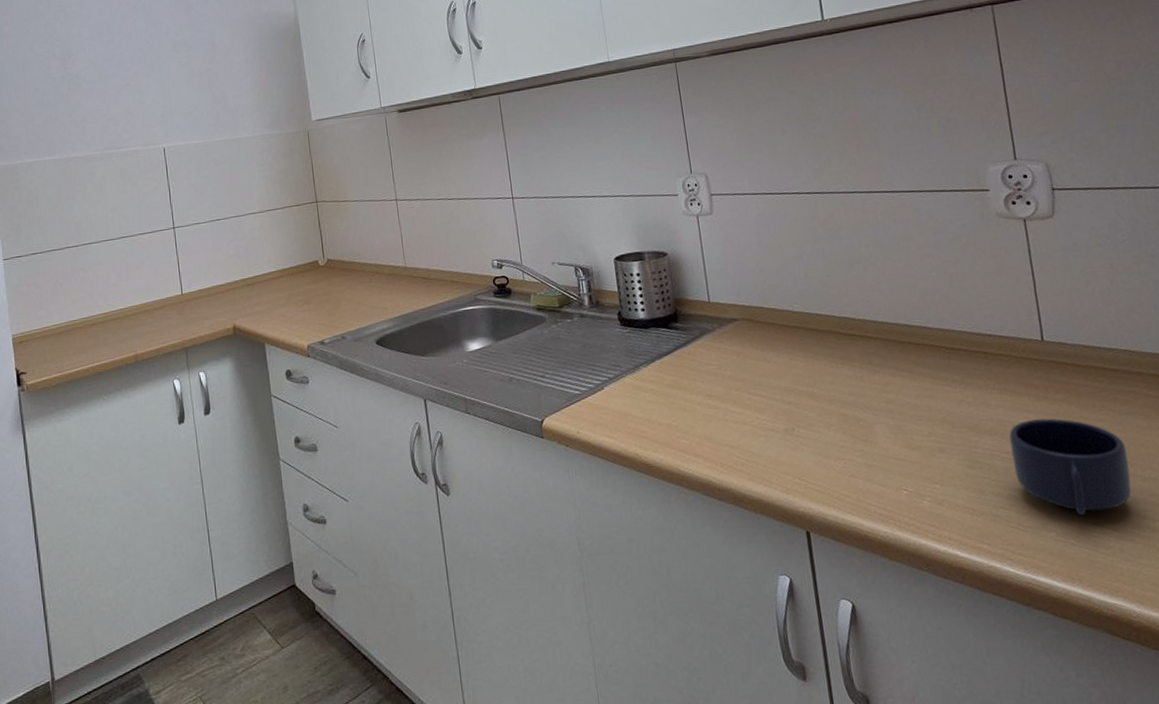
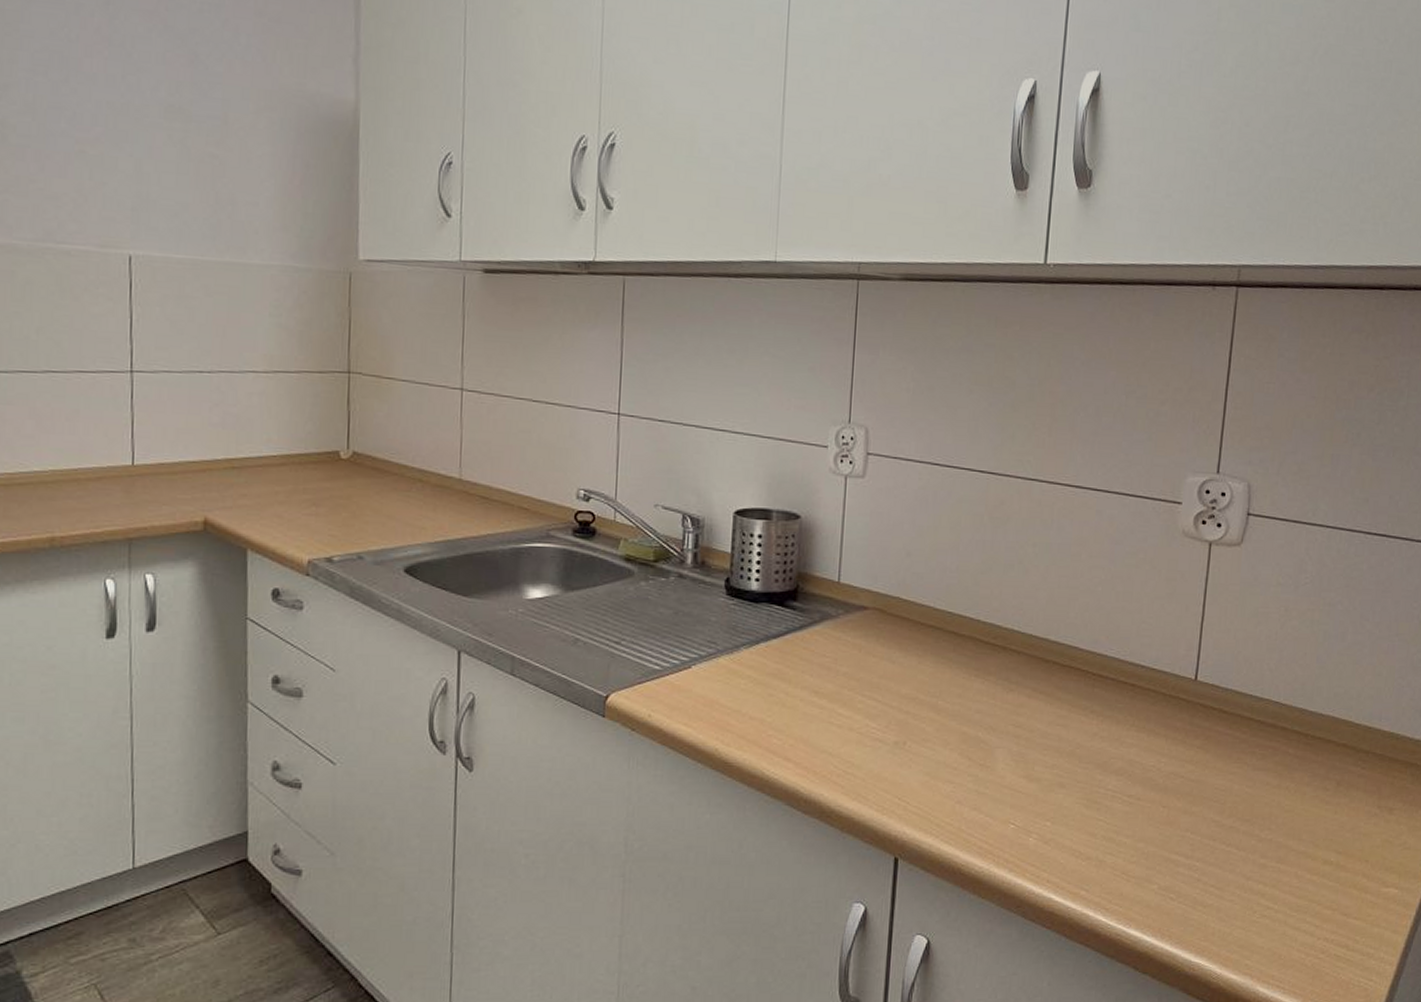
mug: present [1009,418,1132,515] -> none [1132,764,1251,870]

